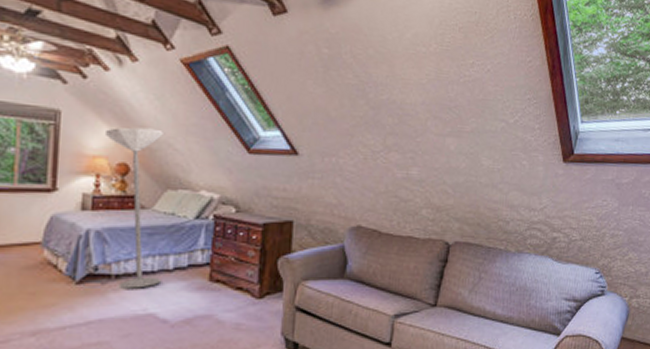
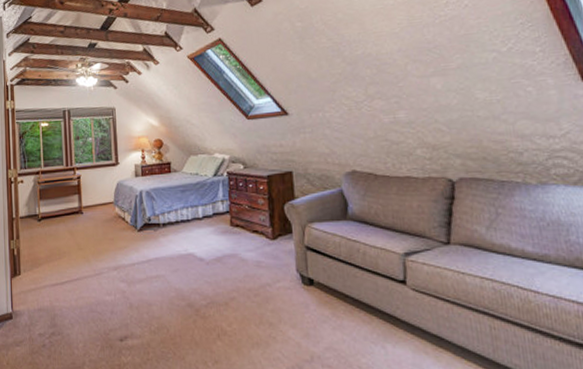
floor lamp: present [106,127,163,289] -> none [144,111,196,234]

